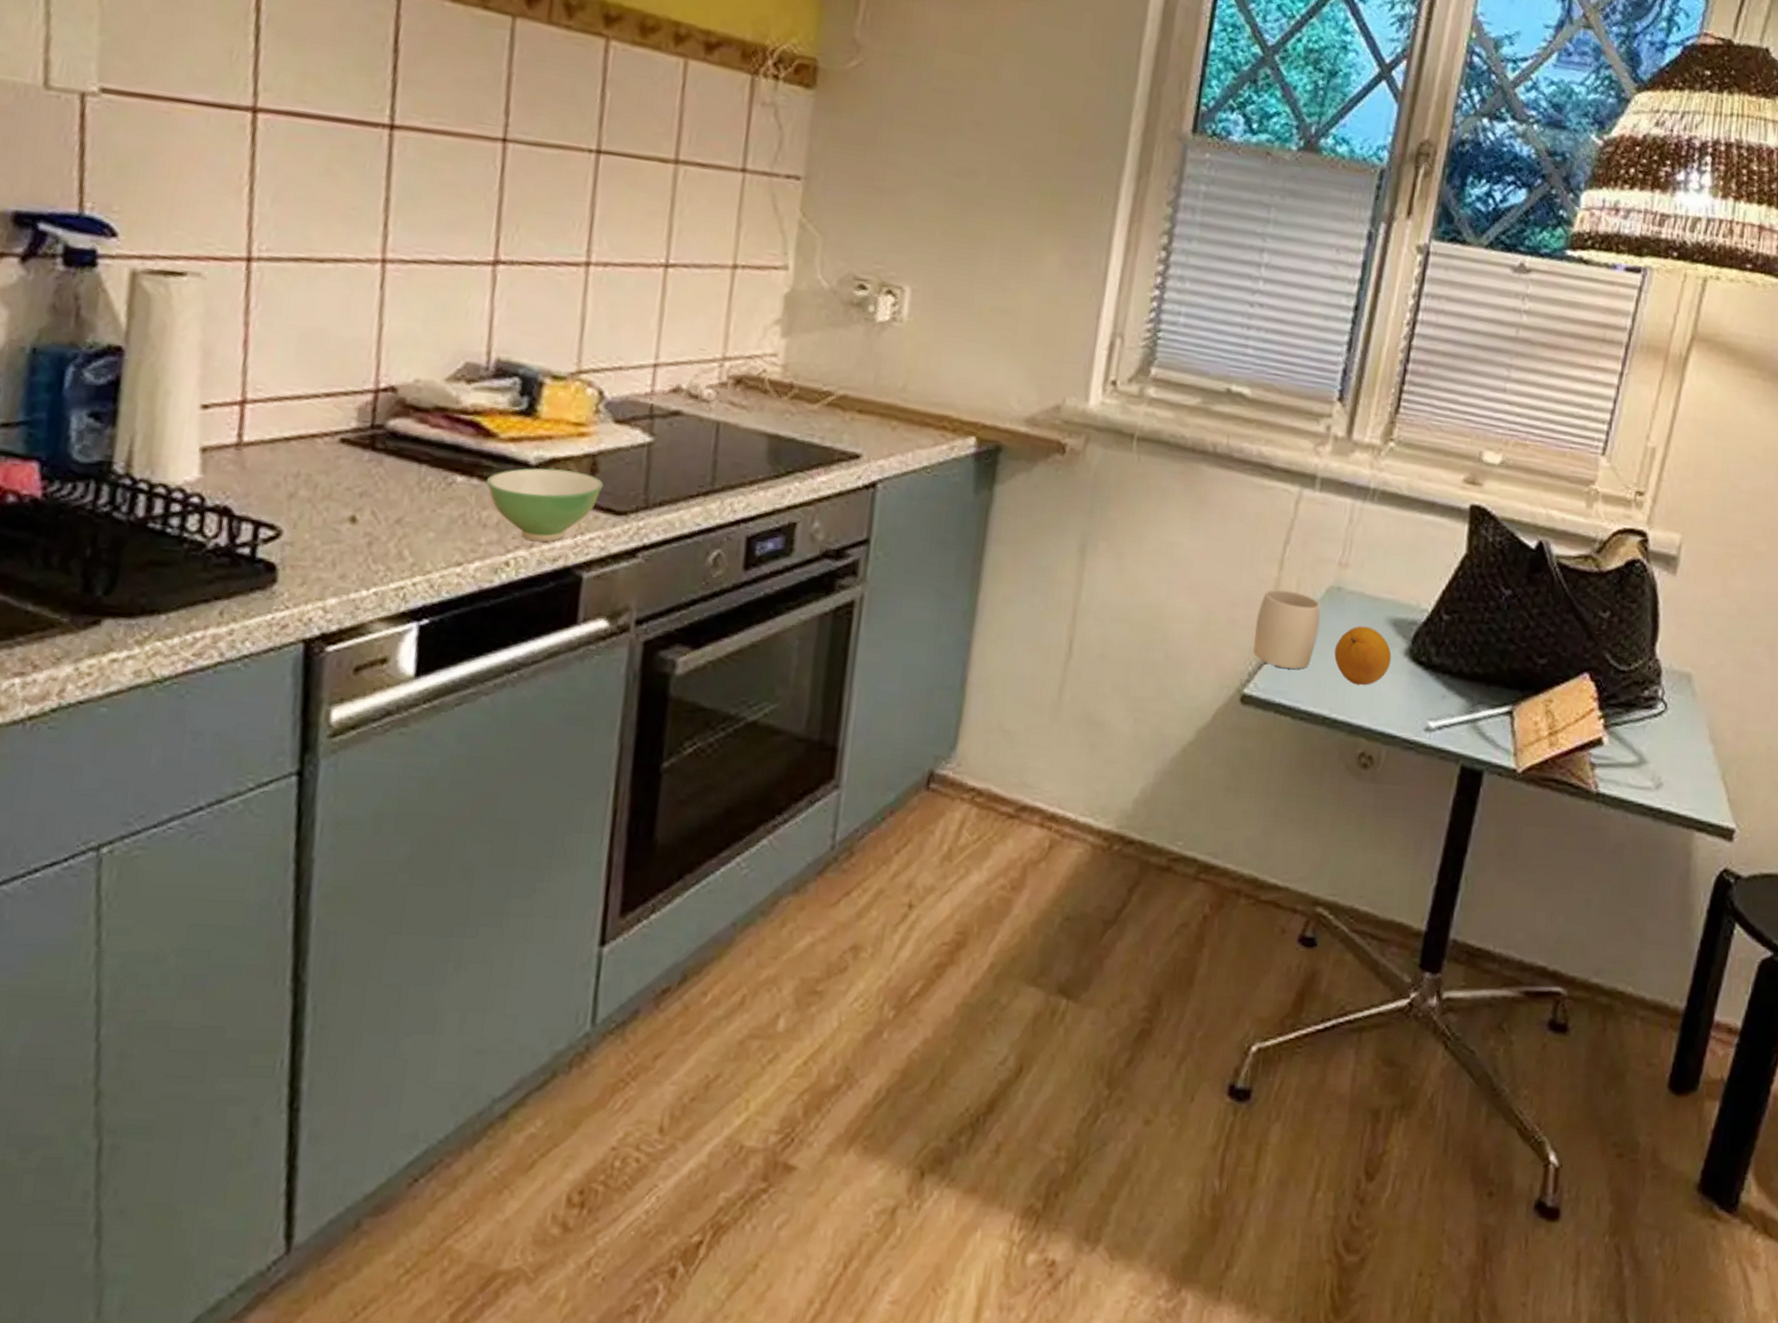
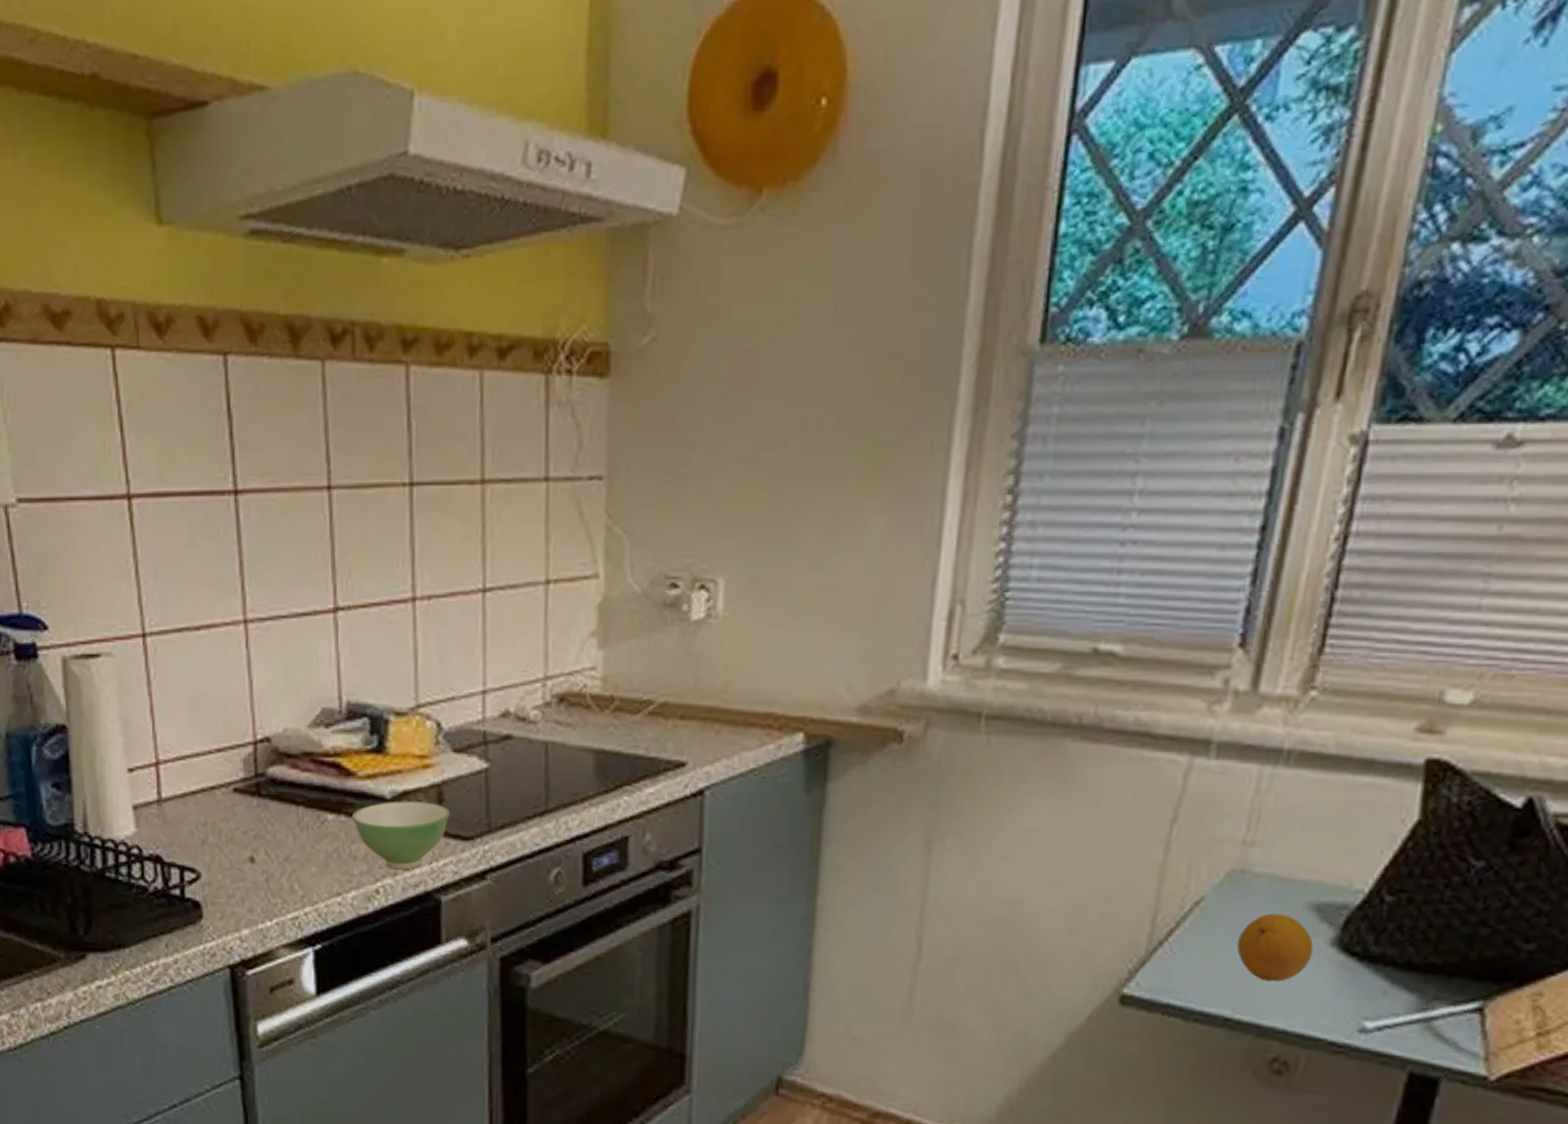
mug: present [1253,589,1321,669] -> none [1134,876,1219,965]

